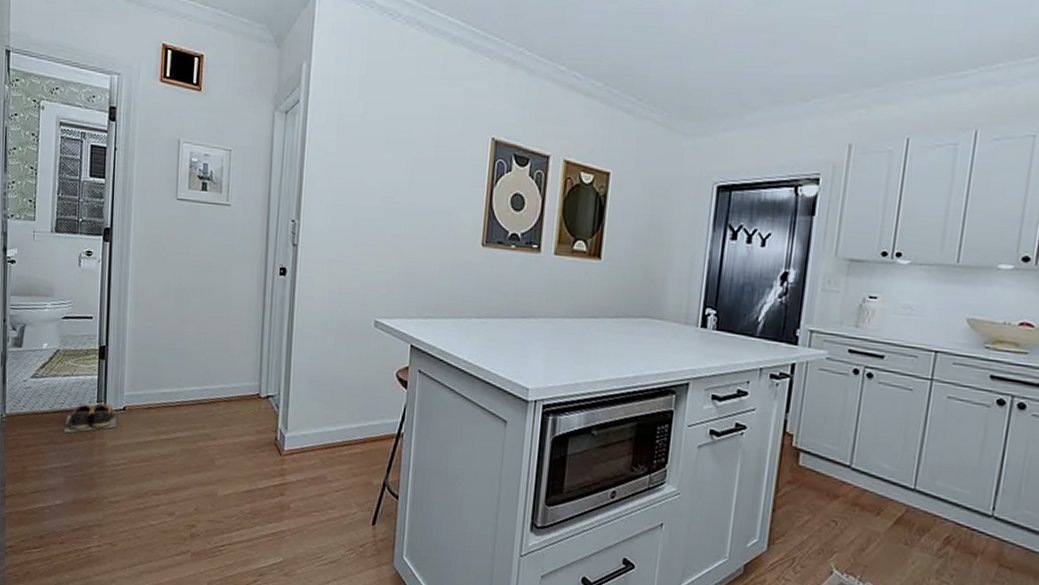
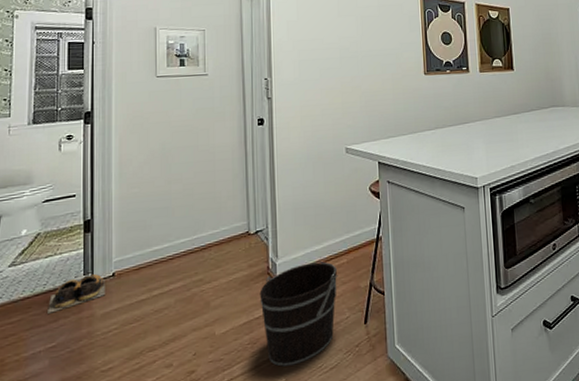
bucket: none [264,443,350,548] -> present [259,260,338,366]

